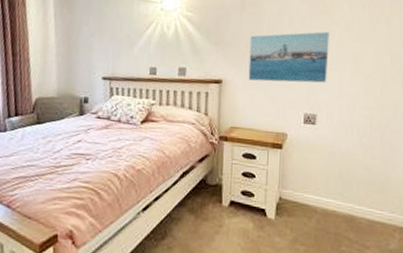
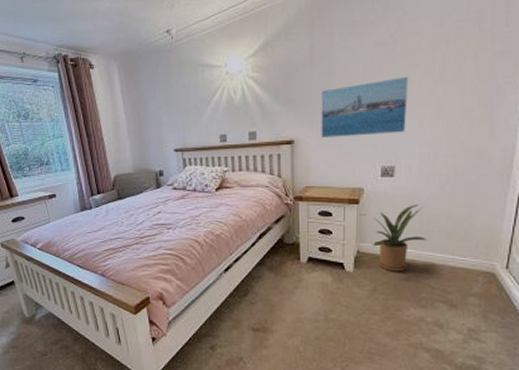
house plant: none [282,153,347,223] -> present [359,203,427,272]

